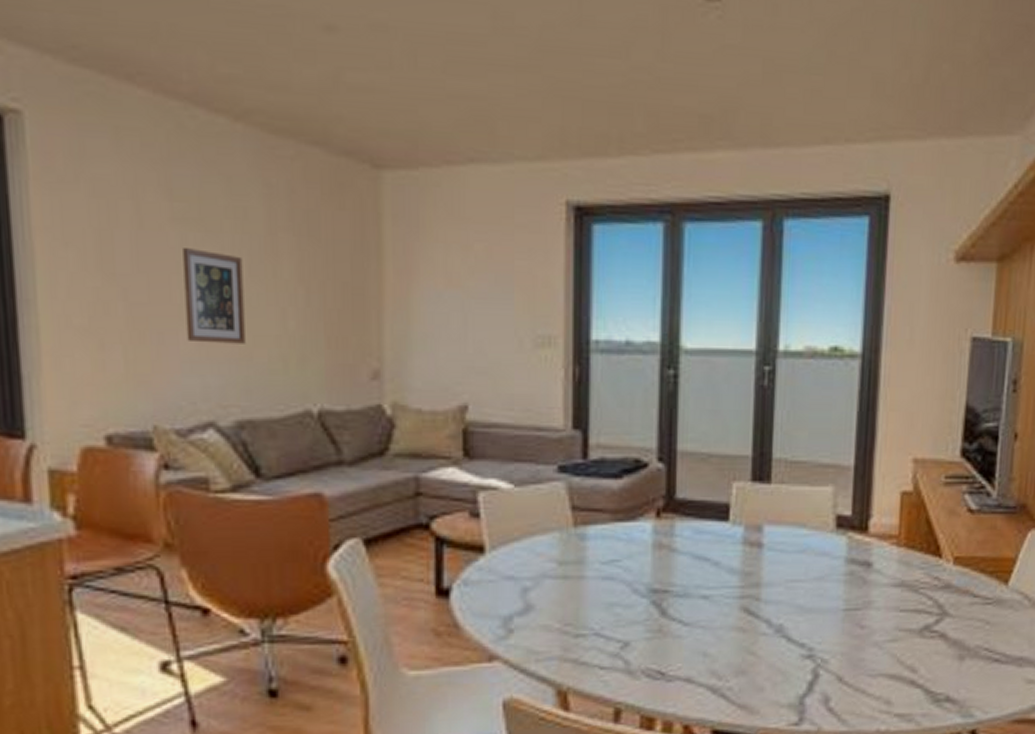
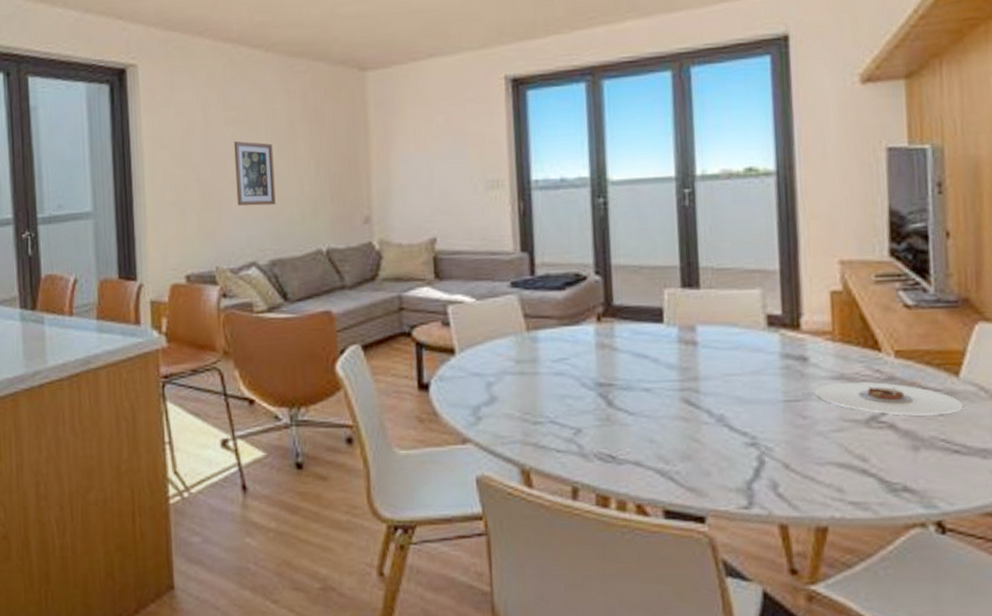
plate: none [874,589,1008,625] -> present [814,381,963,416]

